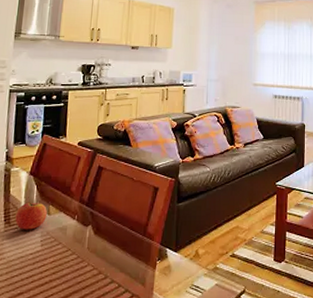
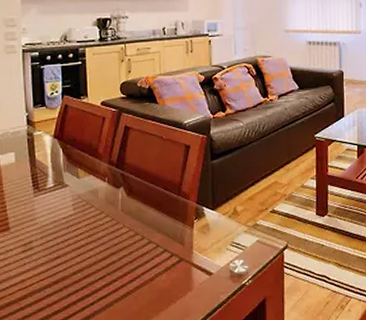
fruit: present [15,202,47,230] -> none [44,166,76,195]

